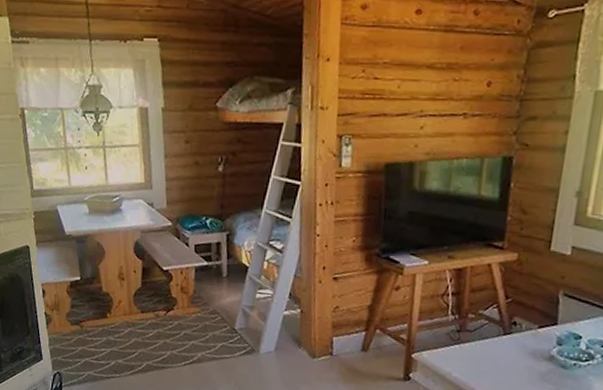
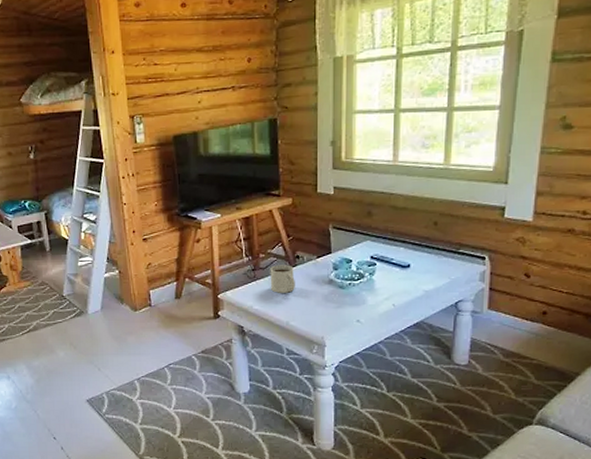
mug: none [476,329,508,364] -> present [270,265,295,293]

